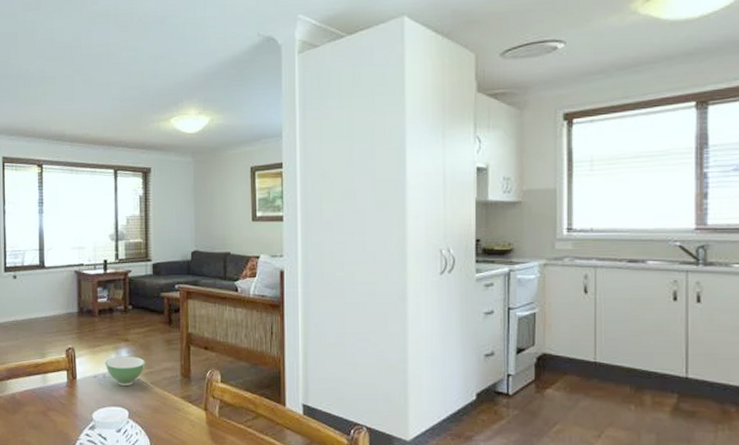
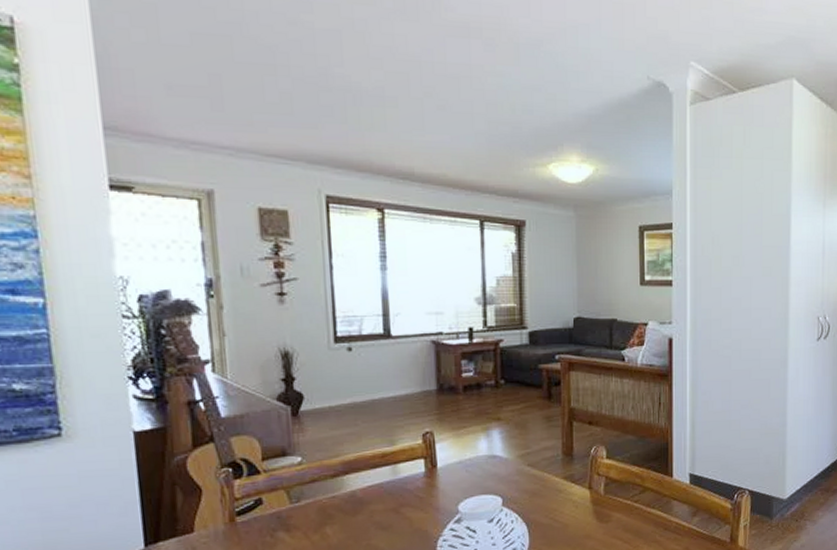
bowl: present [104,356,145,387] -> none [472,436,521,472]

